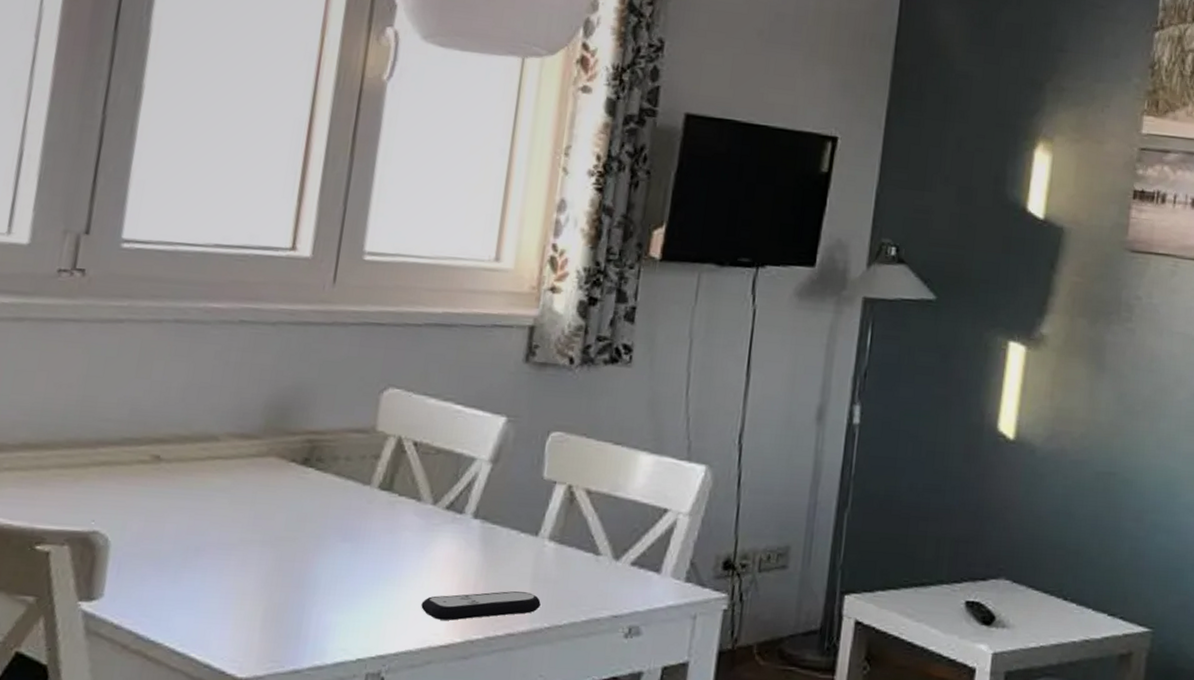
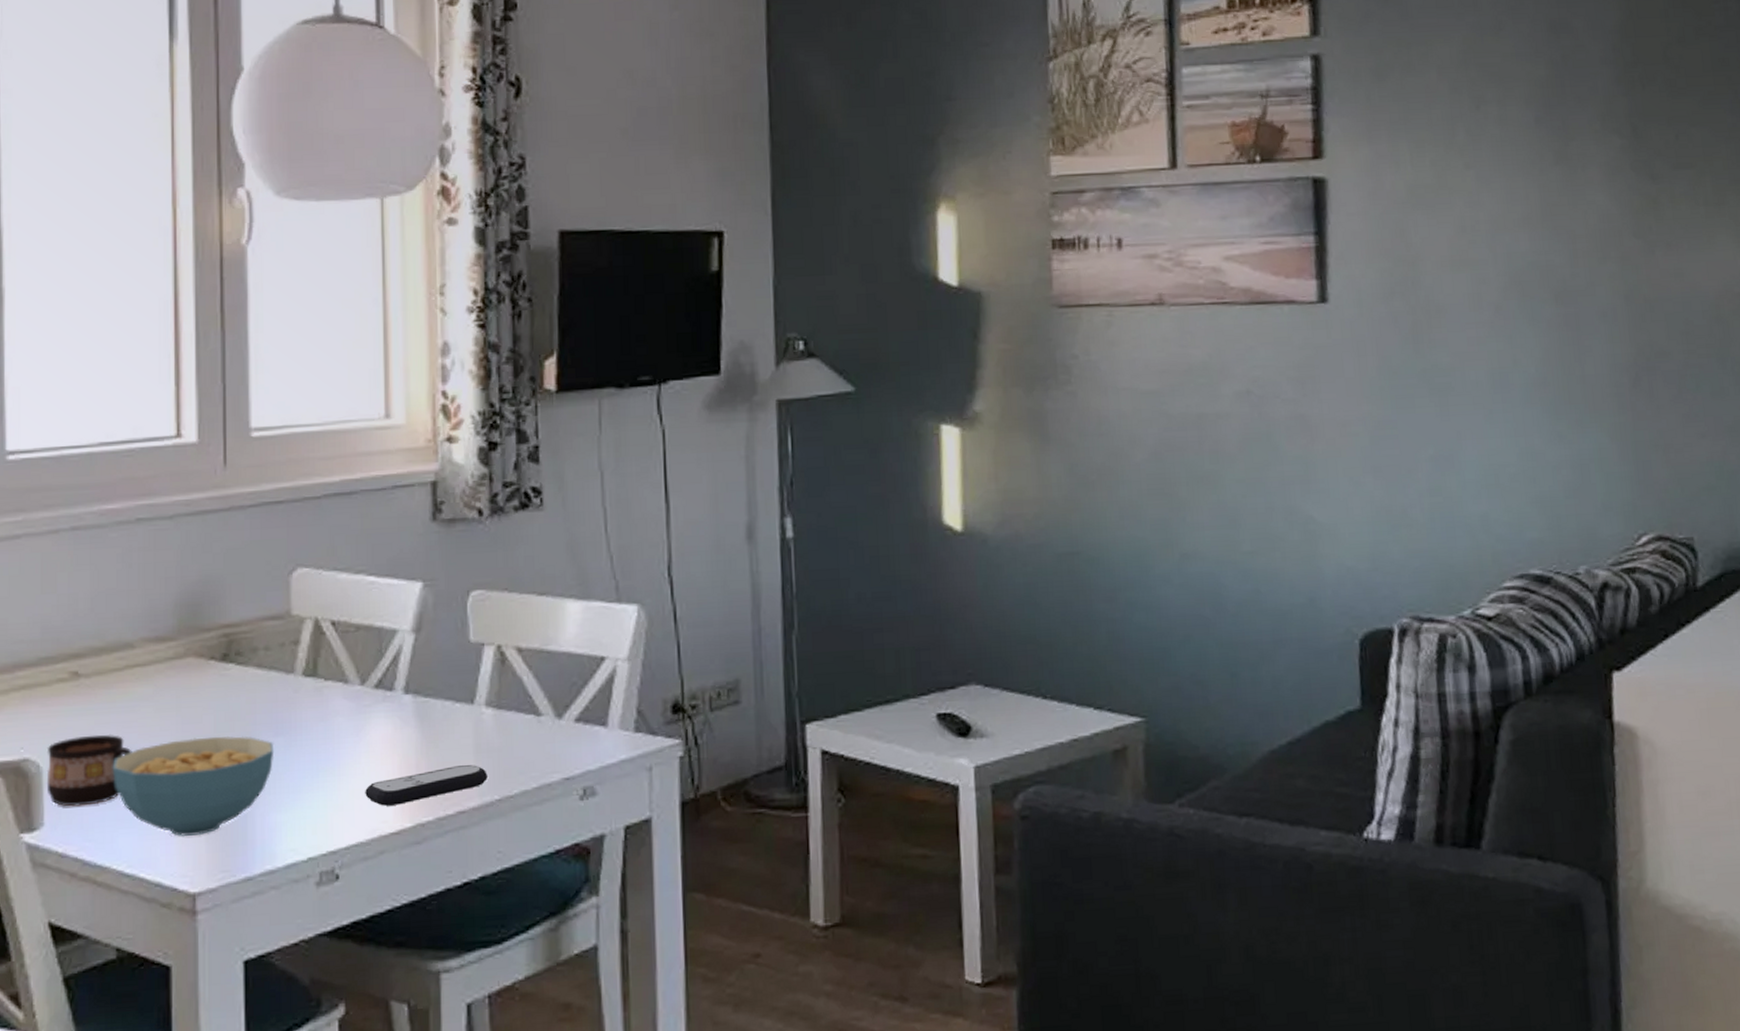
cup: none [111,517,202,583] -> present [46,734,132,807]
cereal bowl: none [179,533,341,625] -> present [112,736,274,837]

